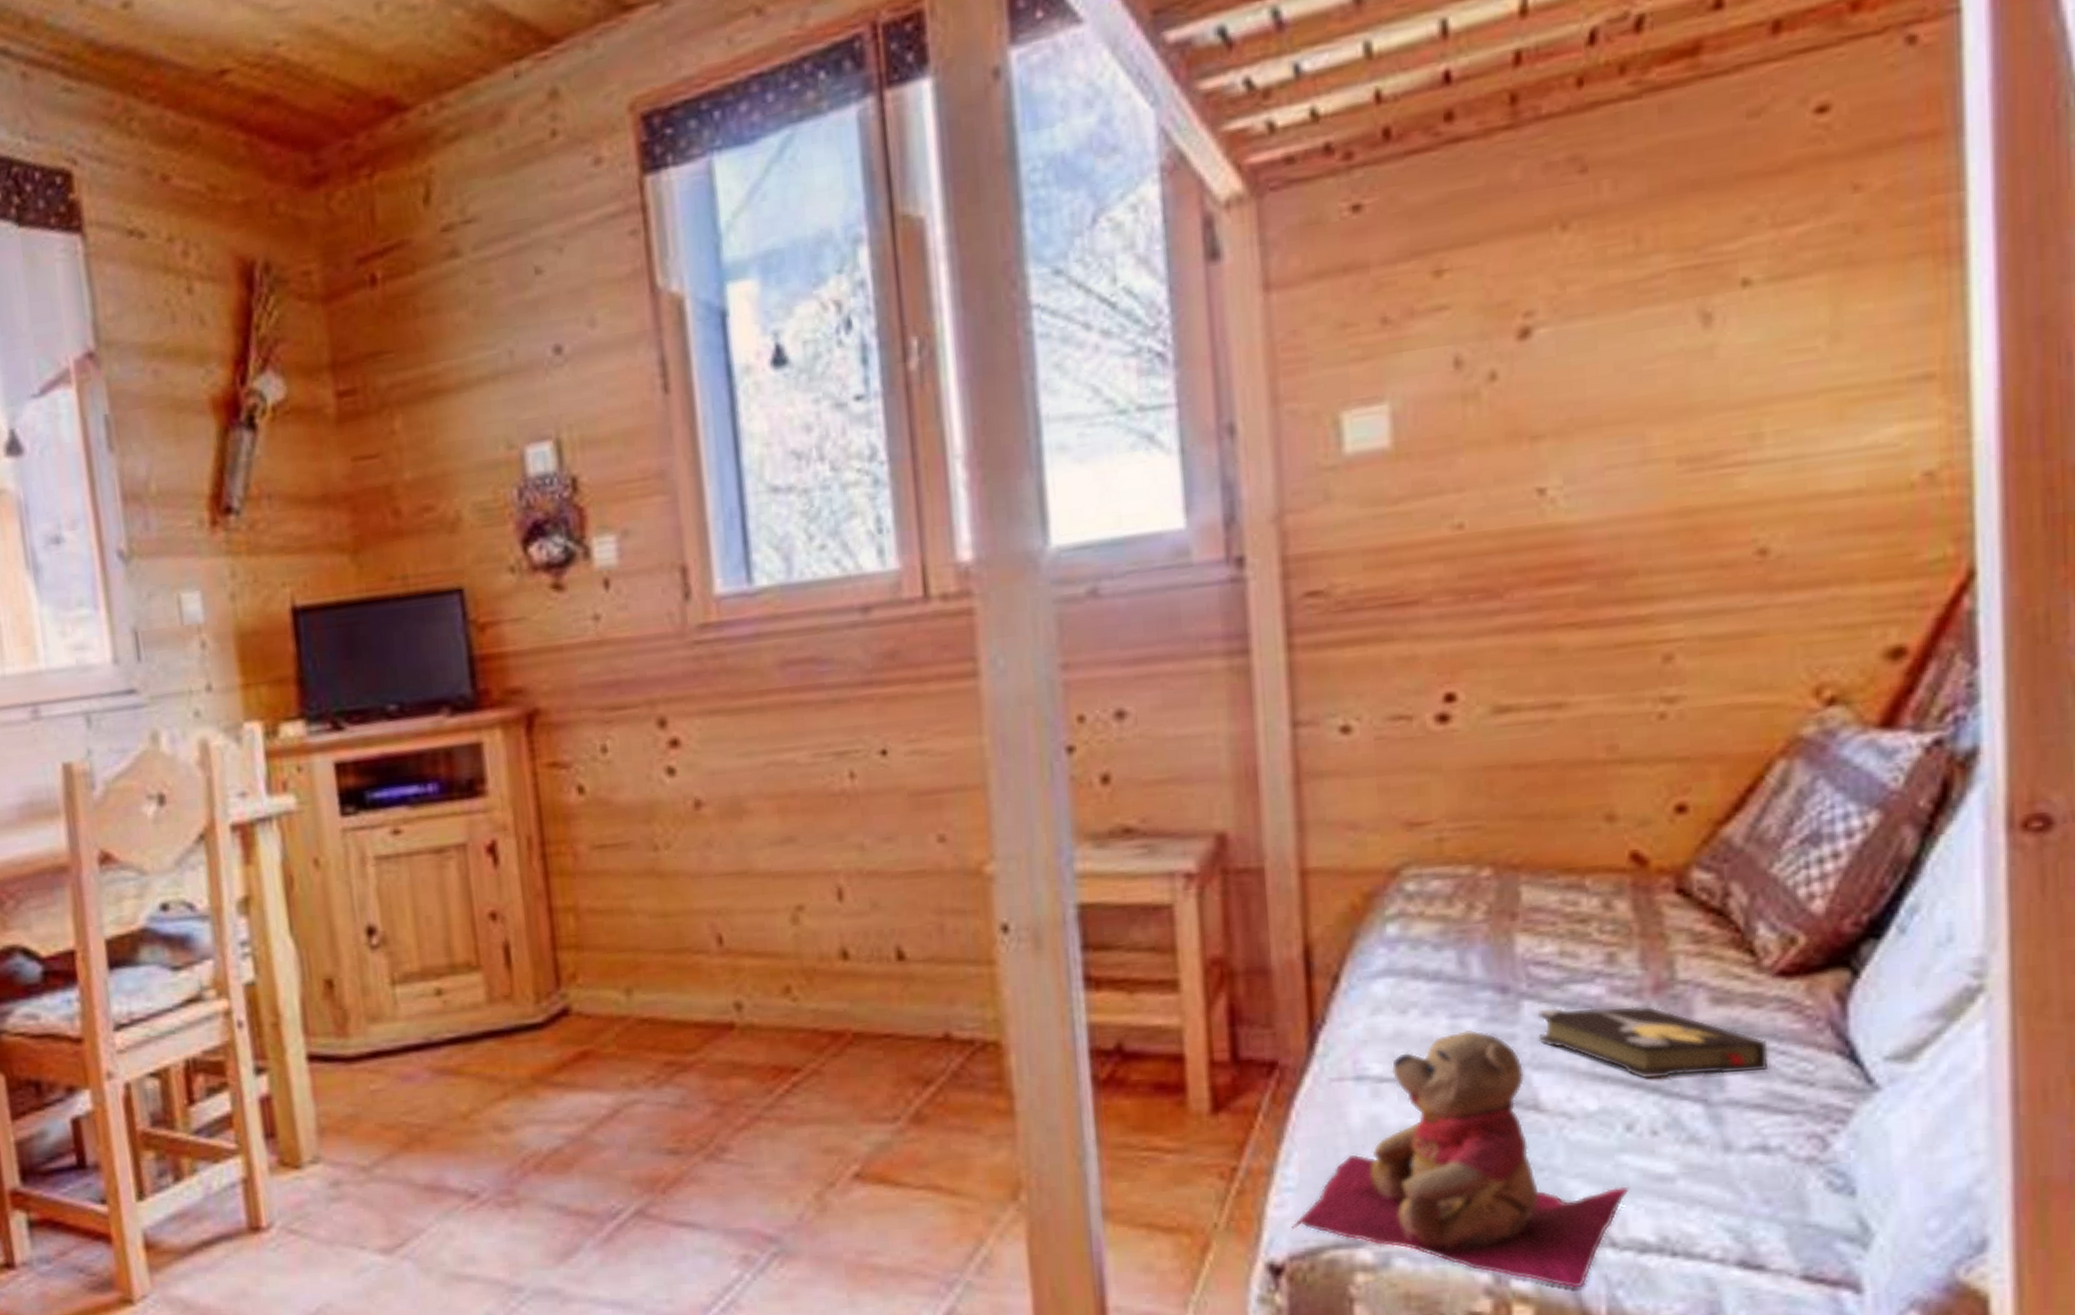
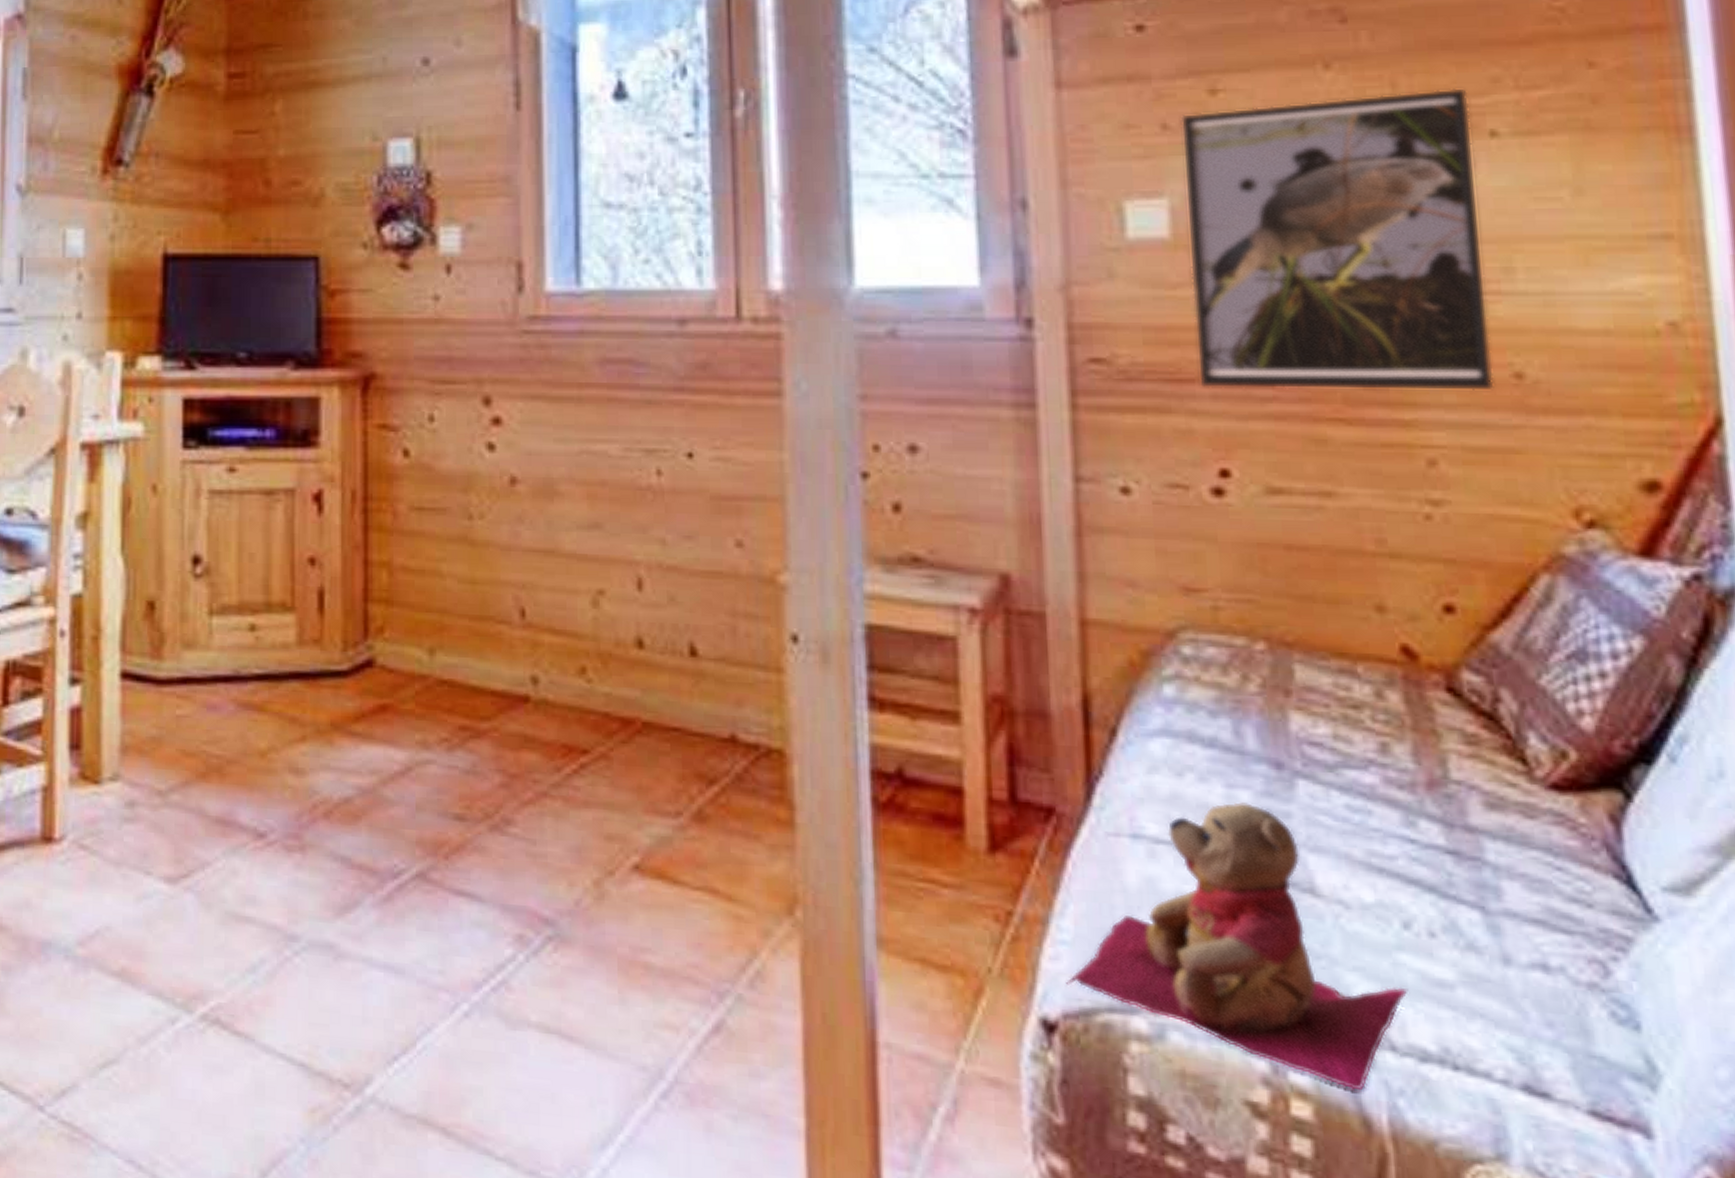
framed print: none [1402,235,1736,609] -> present [1180,88,1494,392]
hardback book: present [1538,1006,1769,1079] -> none [1313,791,1546,884]

